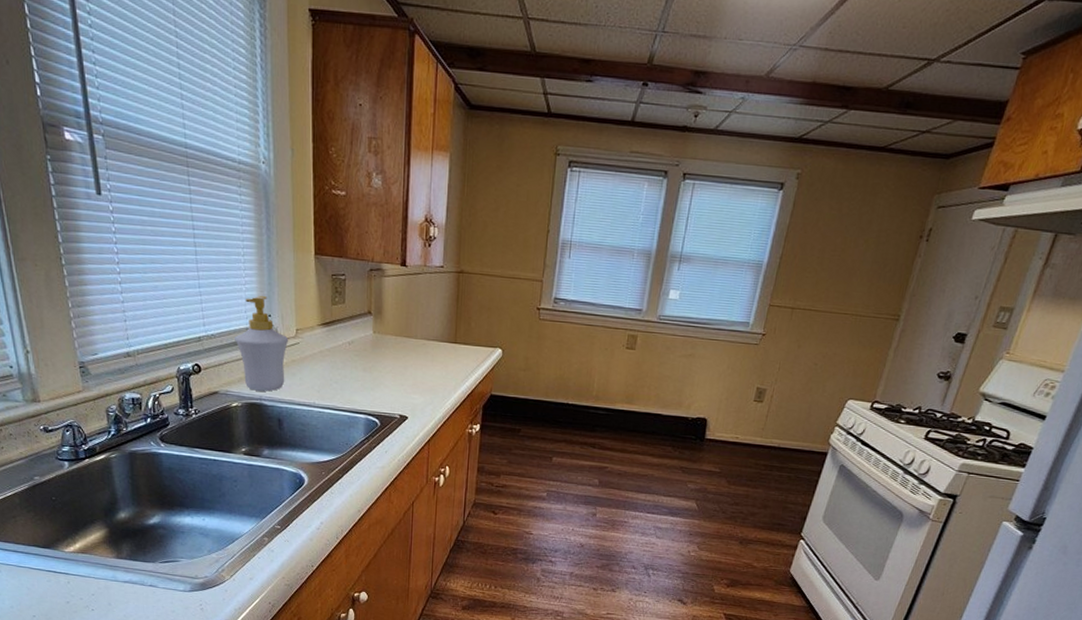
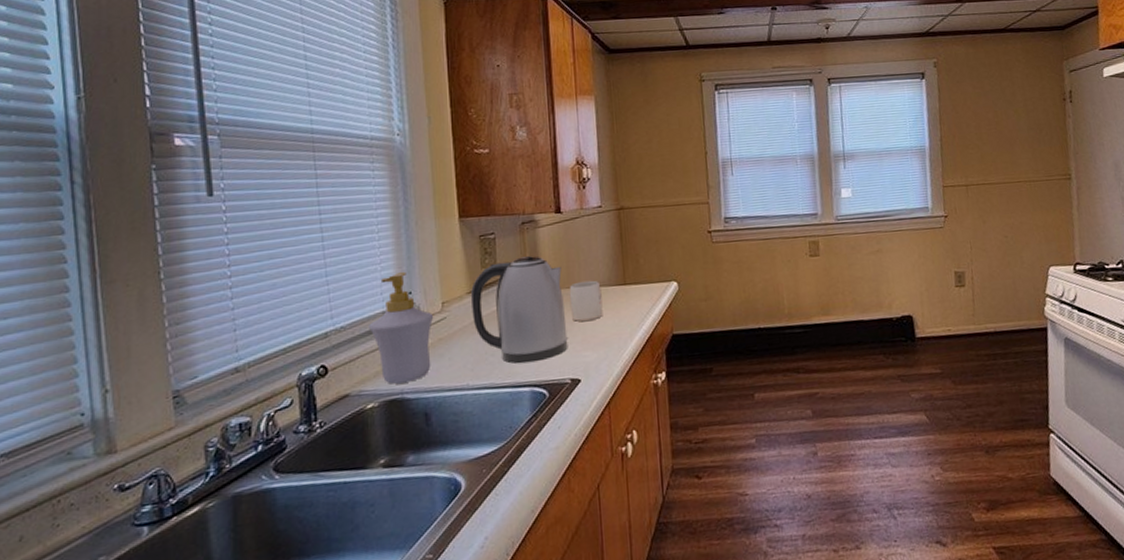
kettle: none [320,301,401,395] -> present [470,256,568,364]
mug: none [405,333,434,370] -> present [569,280,603,322]

